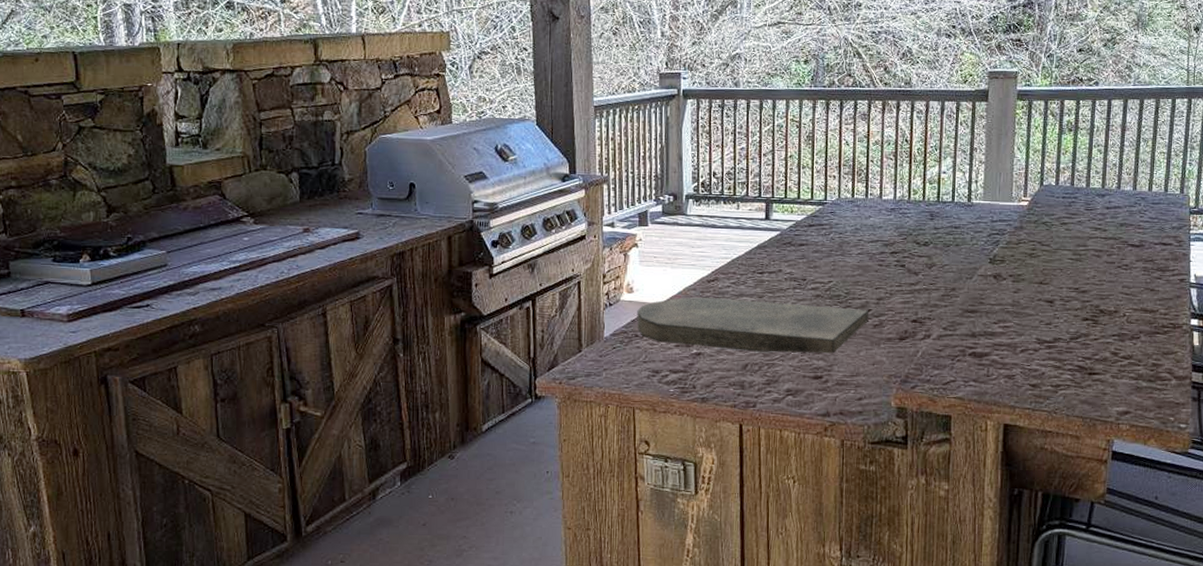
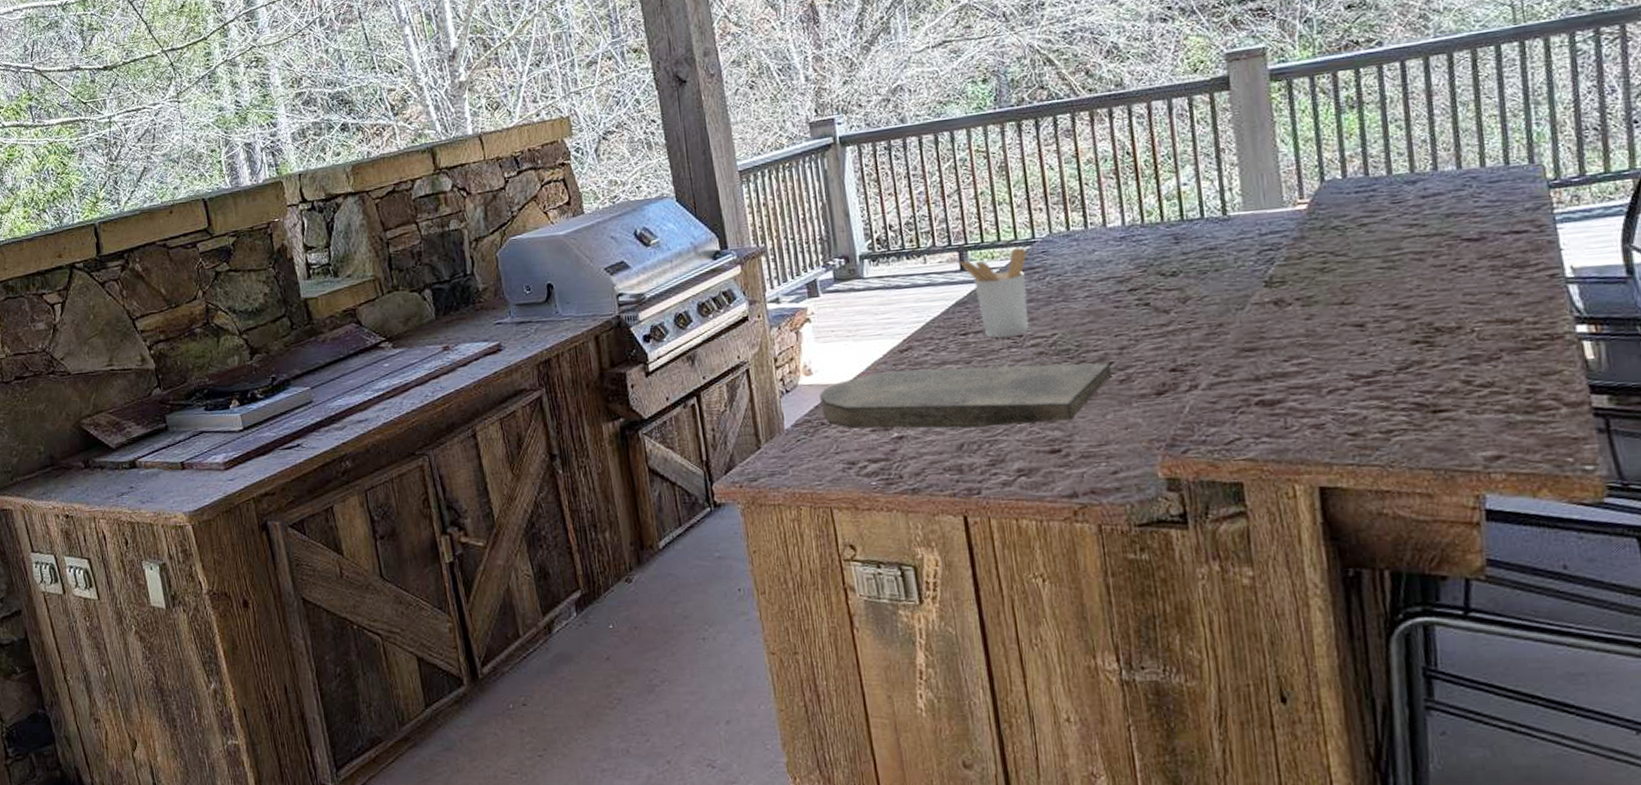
utensil holder: none [765,206,818,279] -> present [958,248,1029,338]

